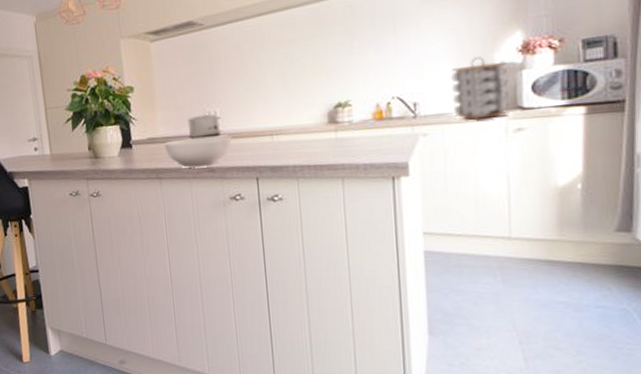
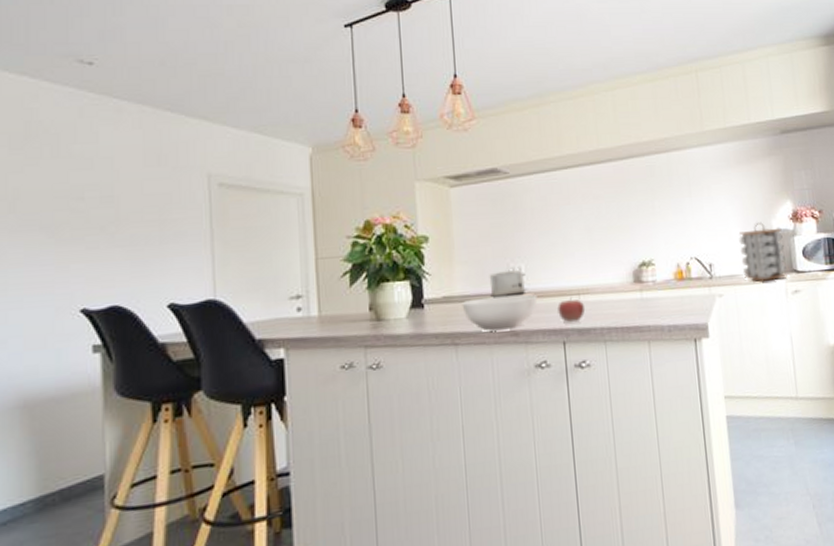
fruit: none [251,138,278,161] -> present [557,297,586,323]

